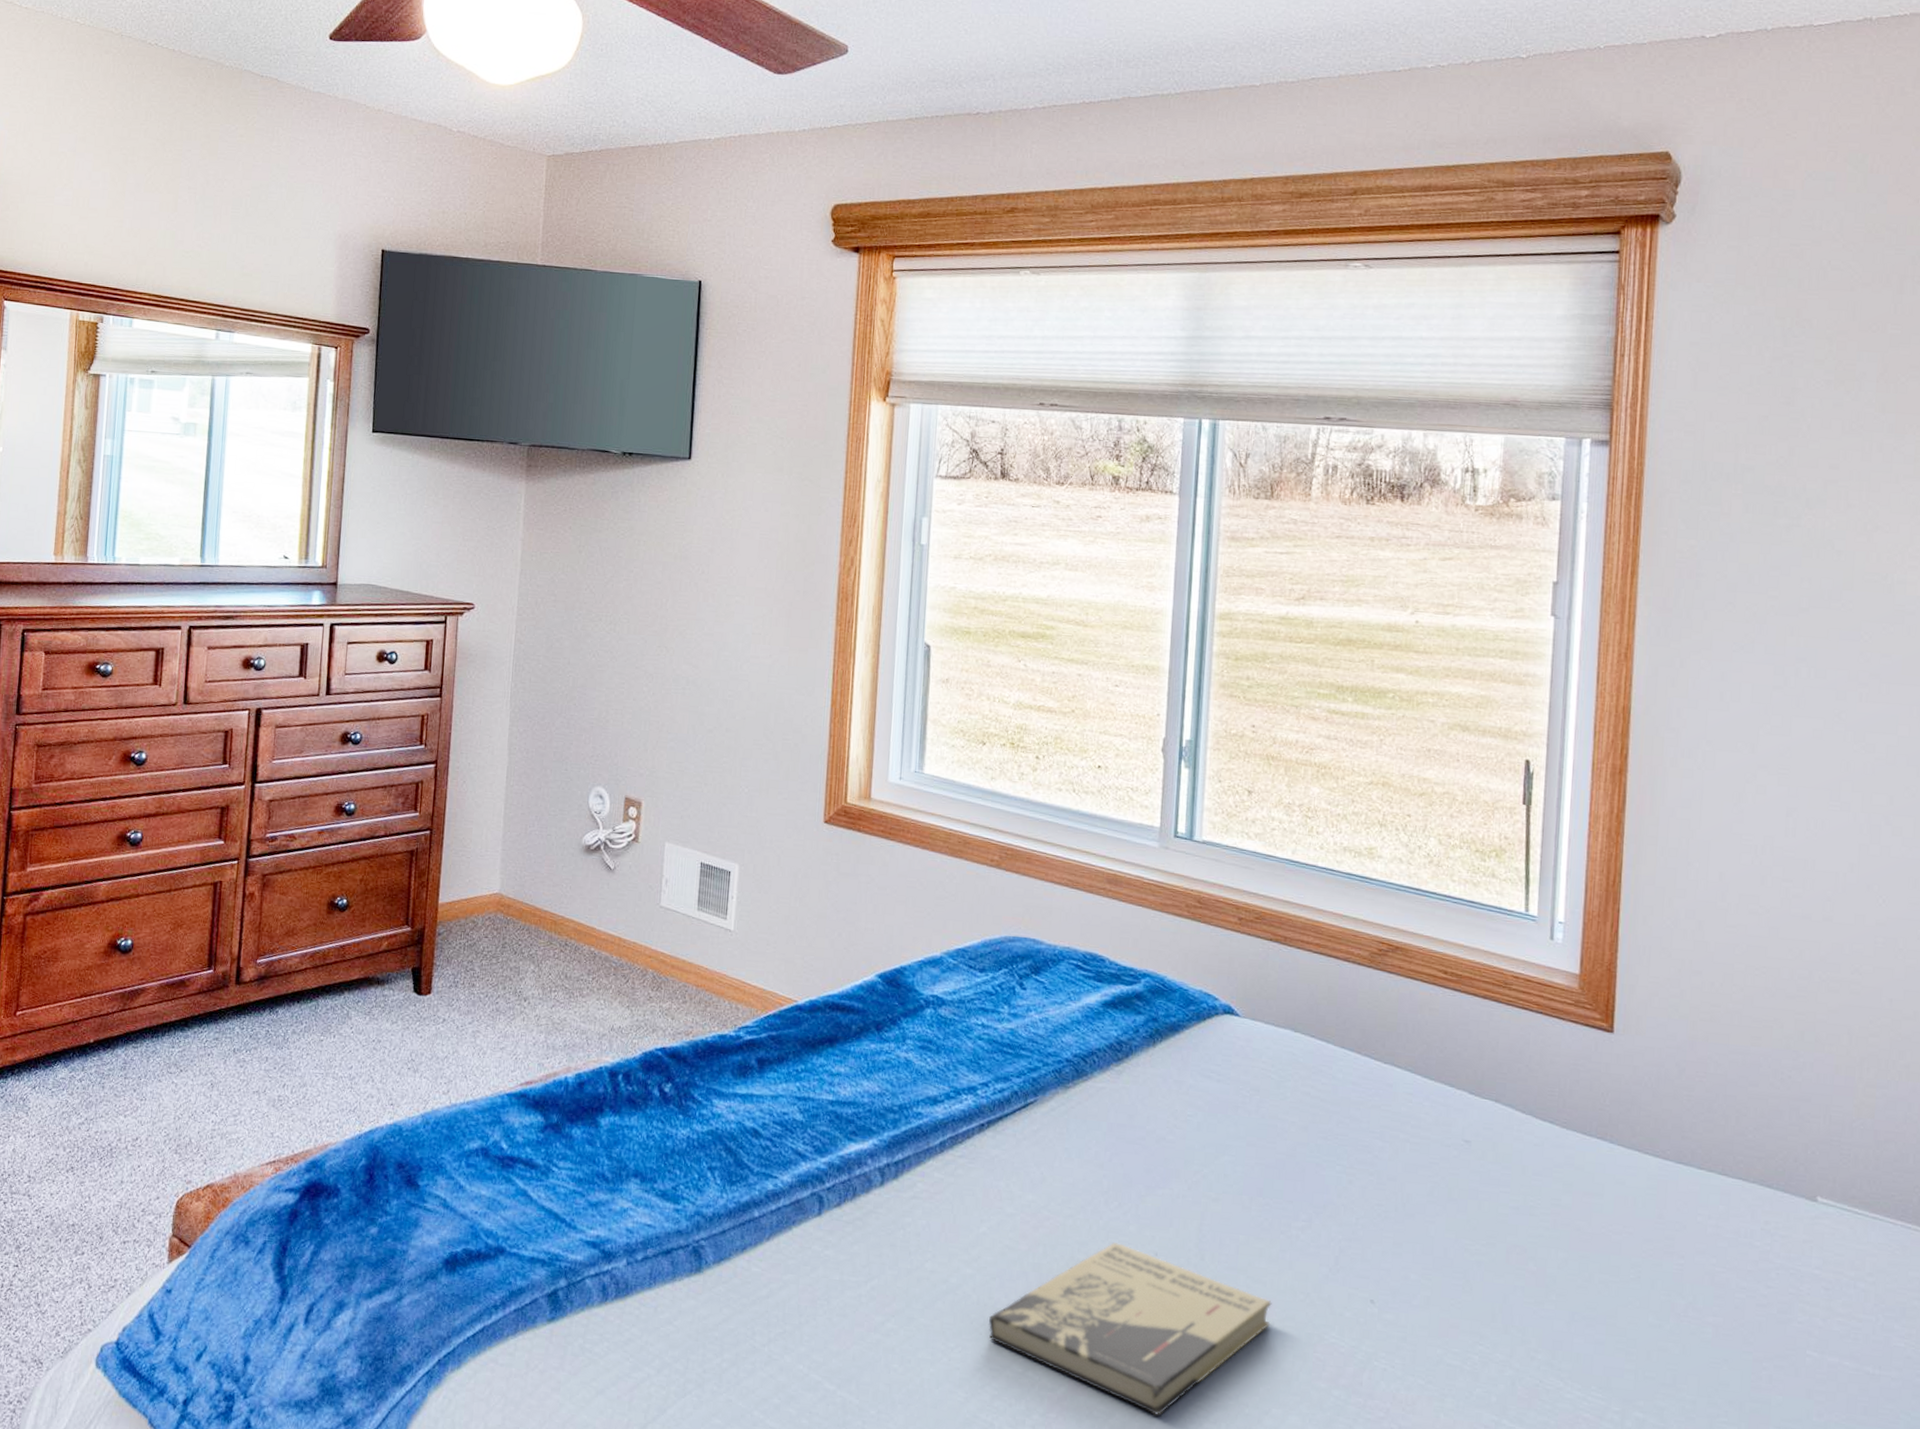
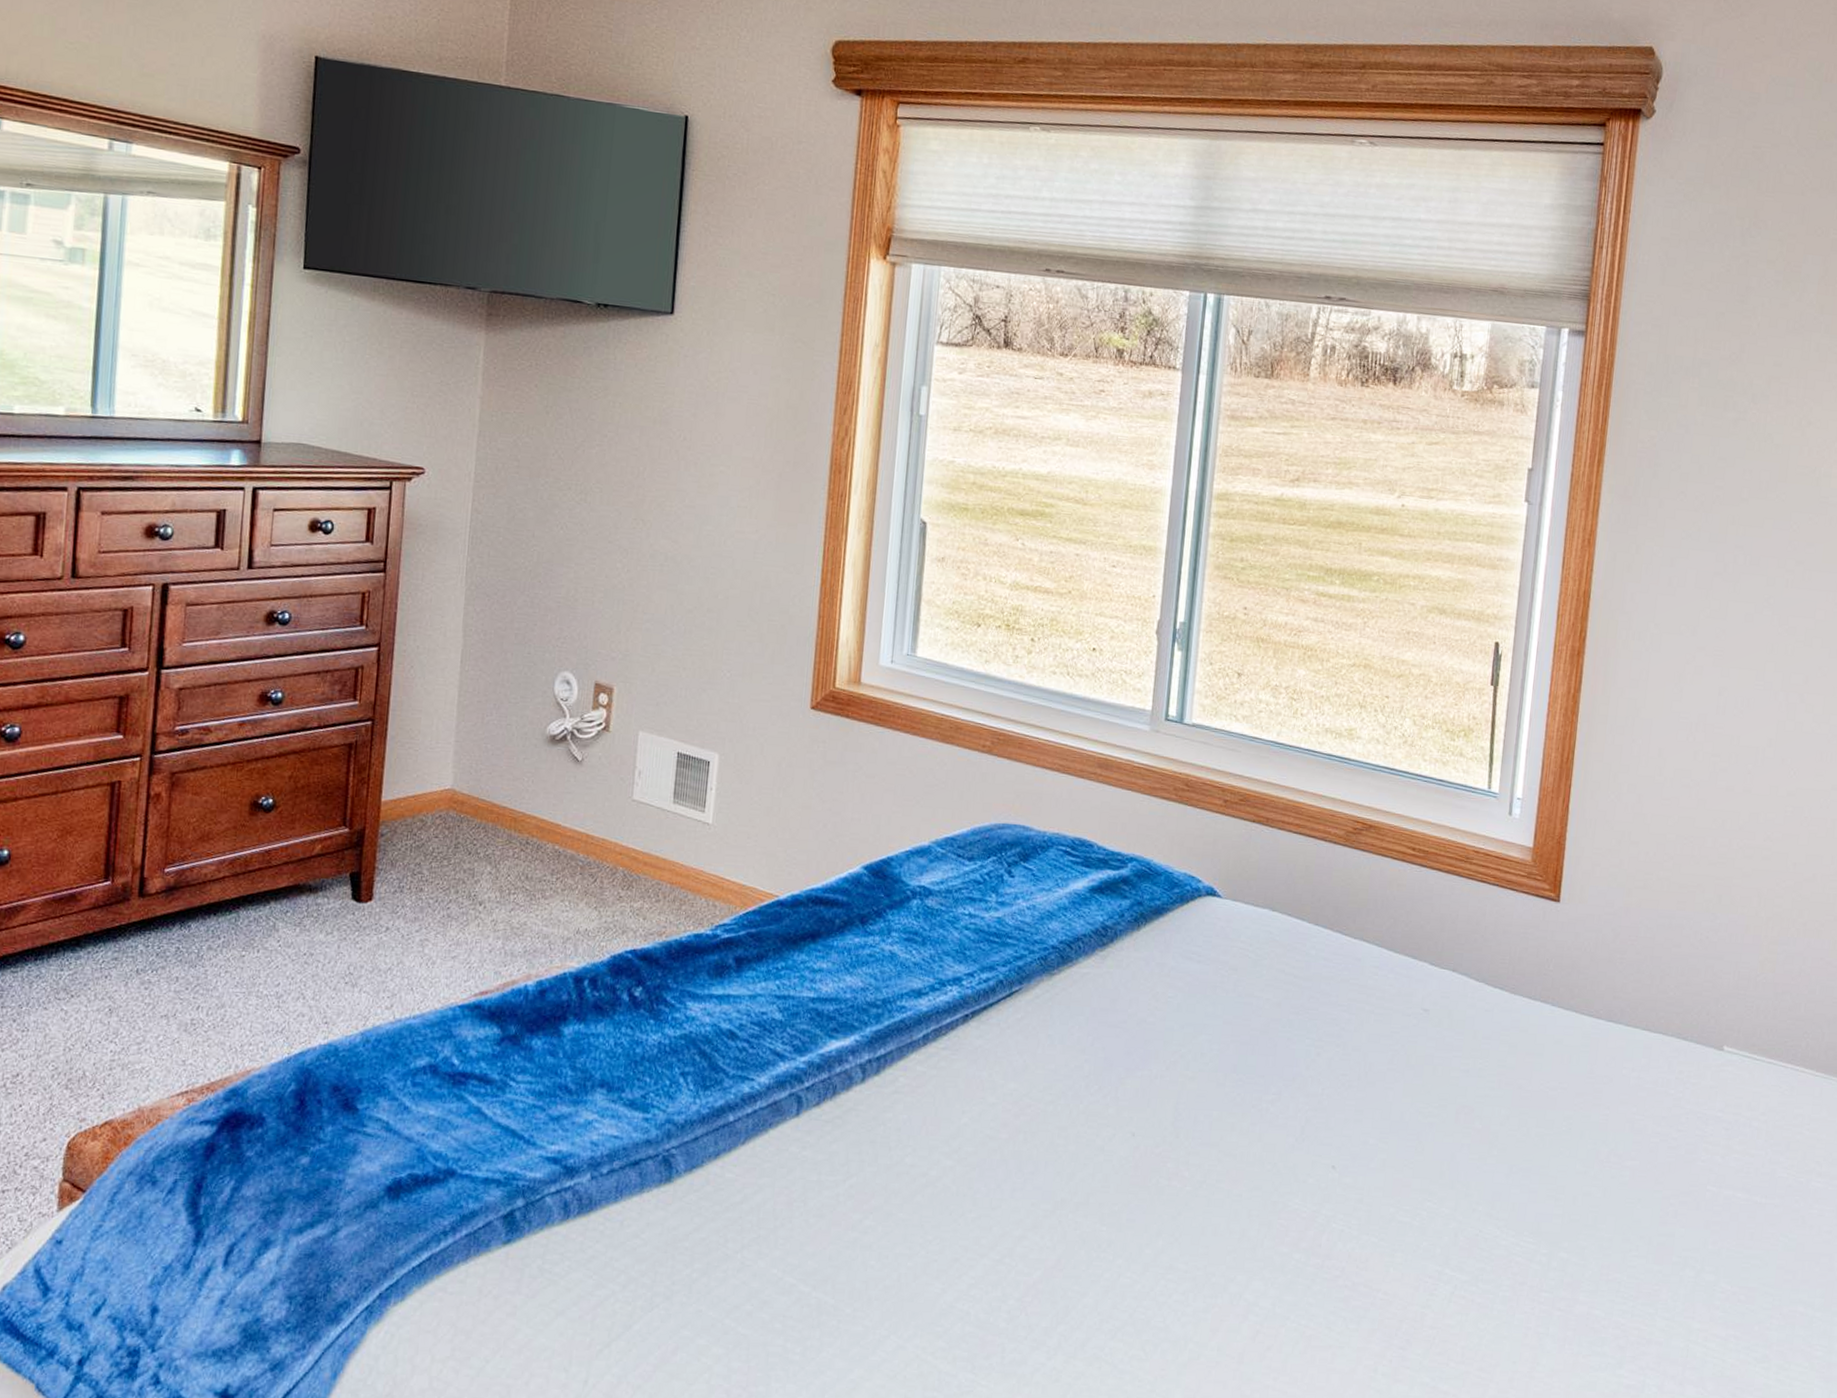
book: present [989,1242,1272,1416] -> none [967,1126,1241,1291]

